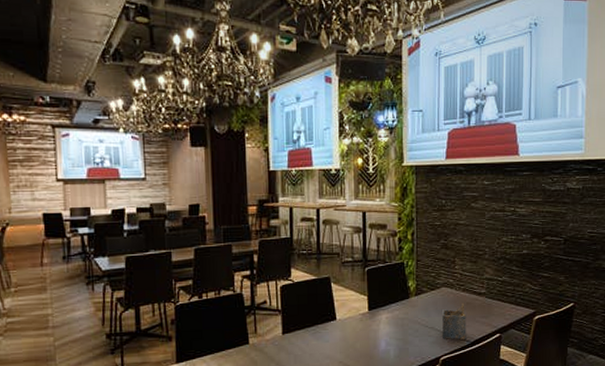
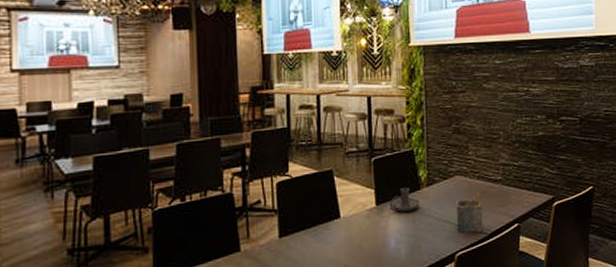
candle holder: none [380,296,408,317] -> present [389,187,420,212]

